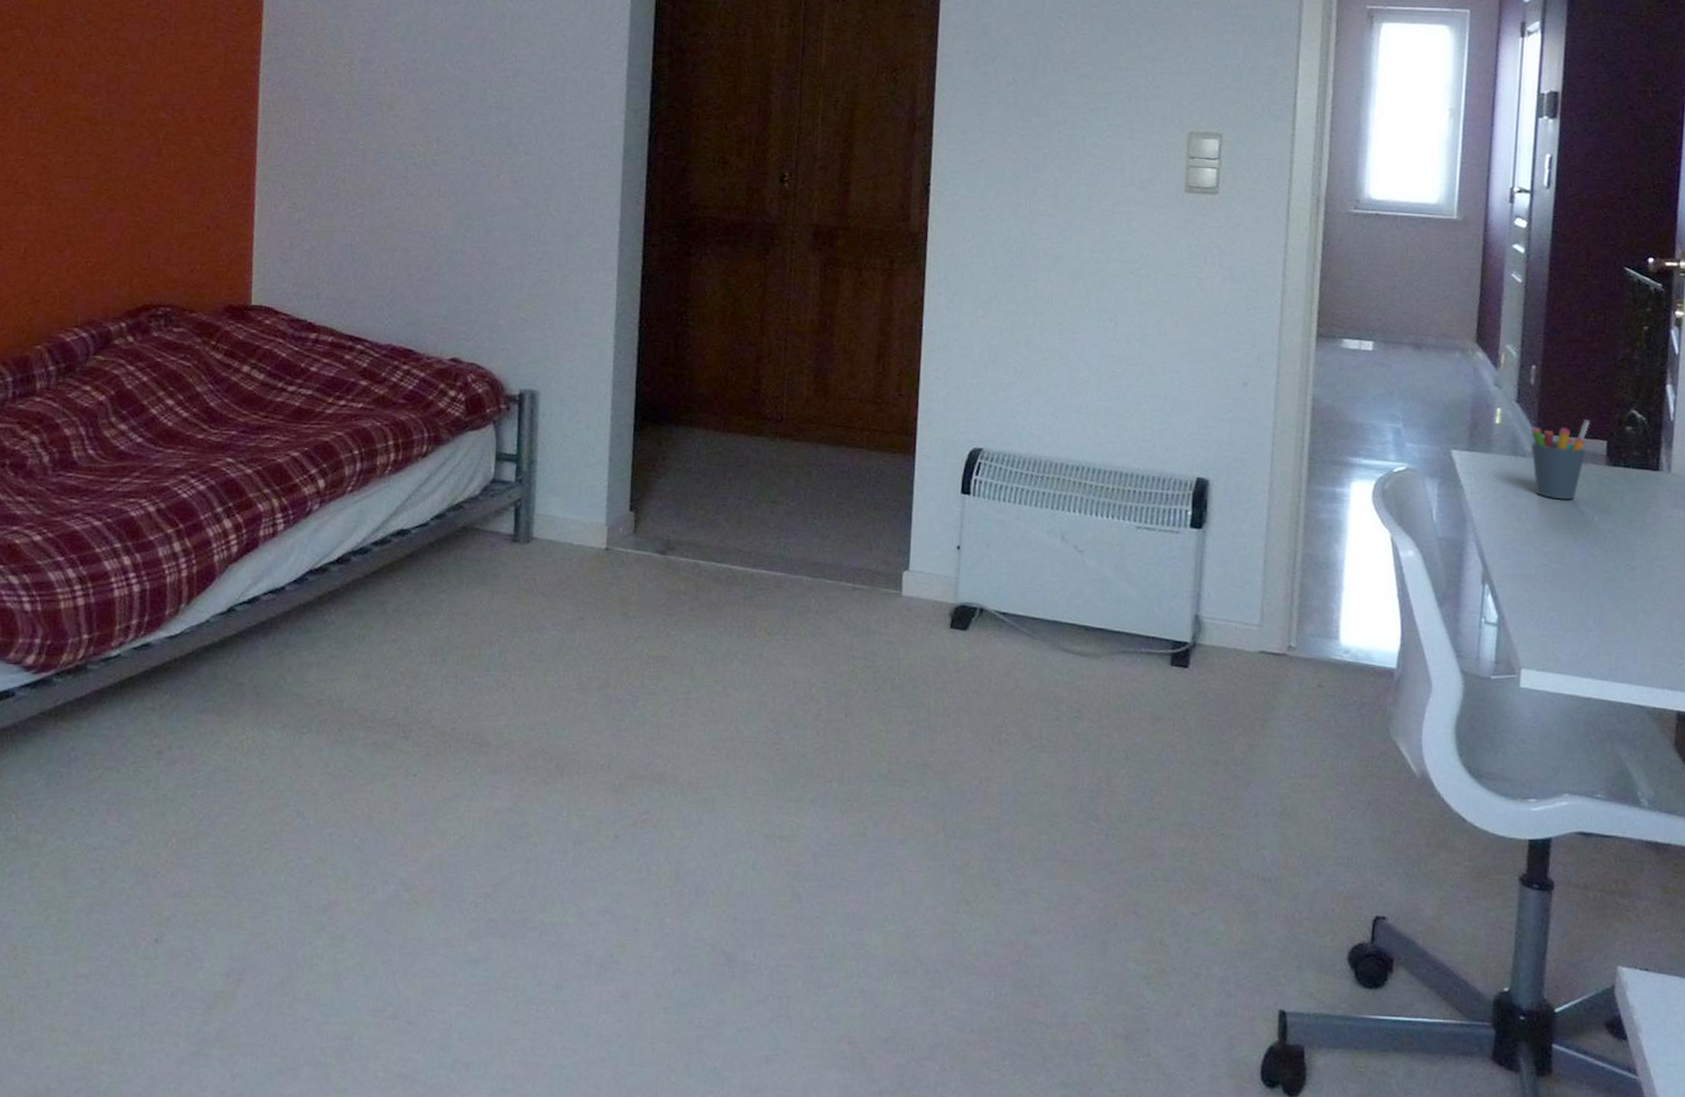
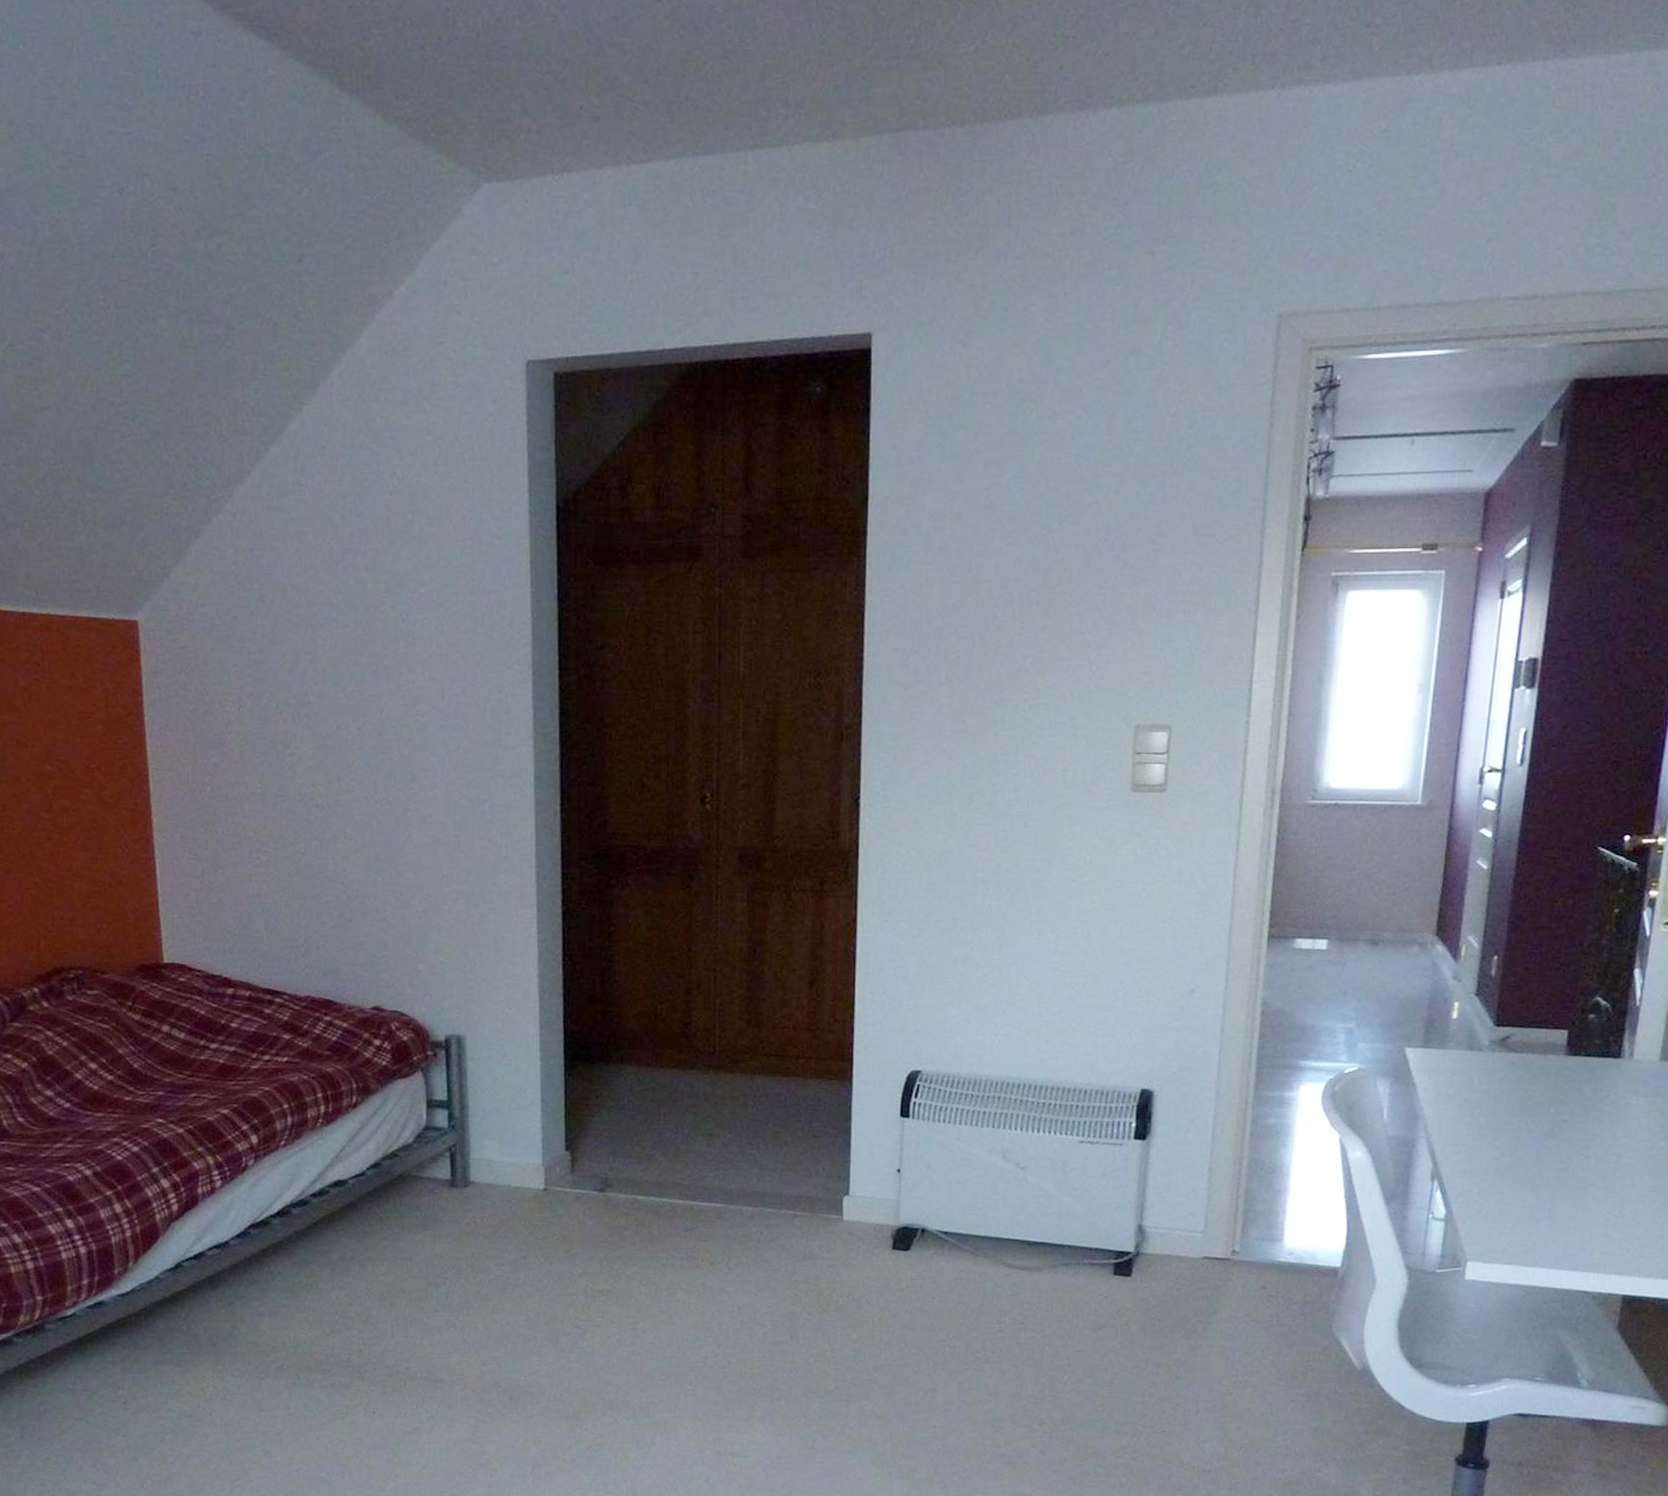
pen holder: present [1531,419,1590,500] -> none [1489,1009,1551,1093]

